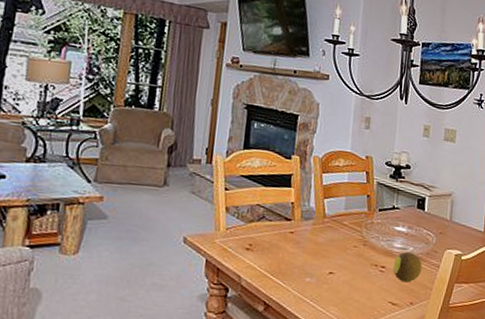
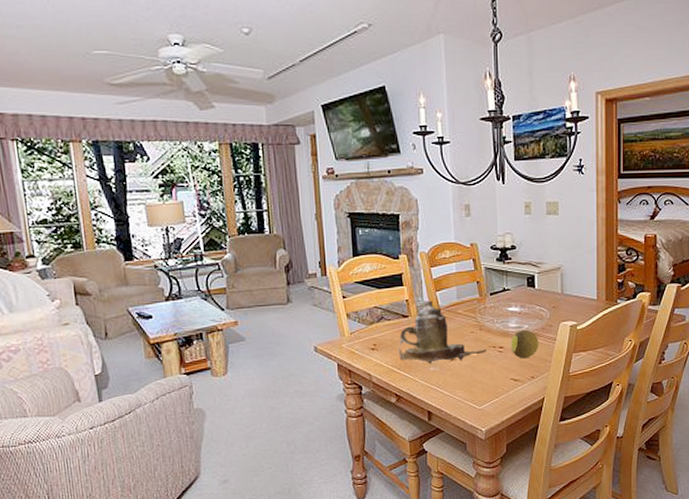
teapot: none [273,207,369,276] -> present [397,301,488,364]

